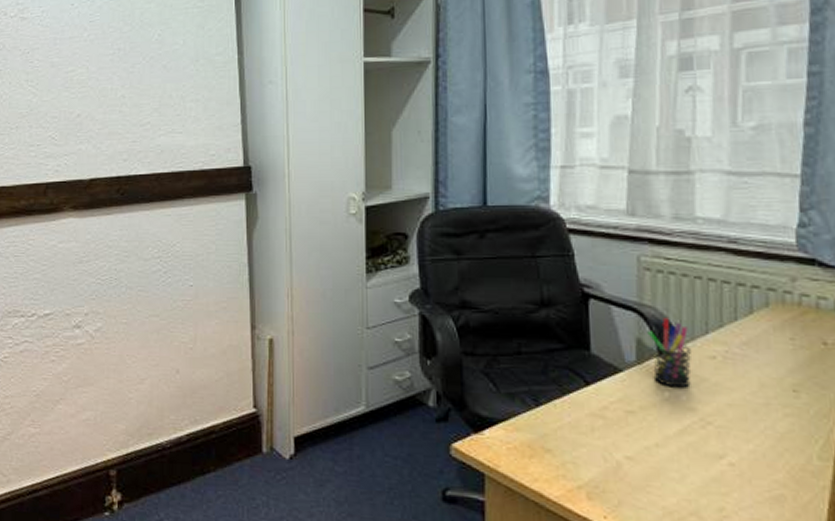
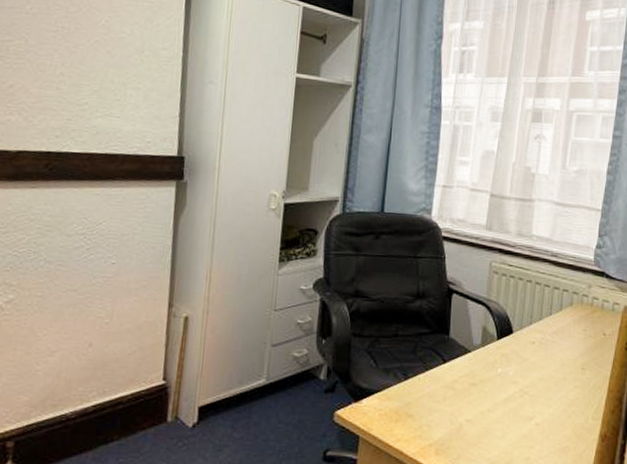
pen holder: present [647,318,691,388] -> none [491,311,519,366]

